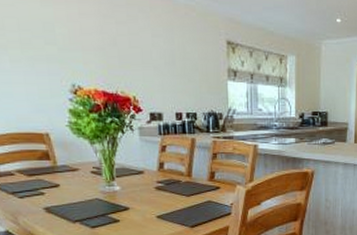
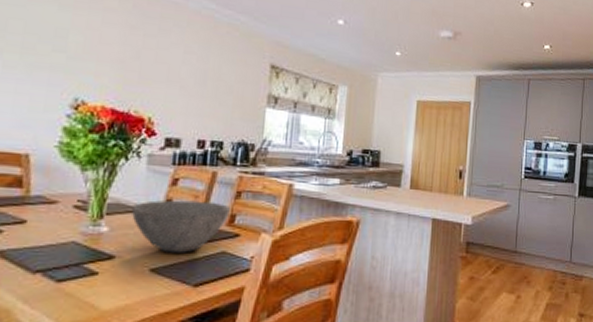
bowl: none [134,163,210,204] -> present [131,200,230,253]

